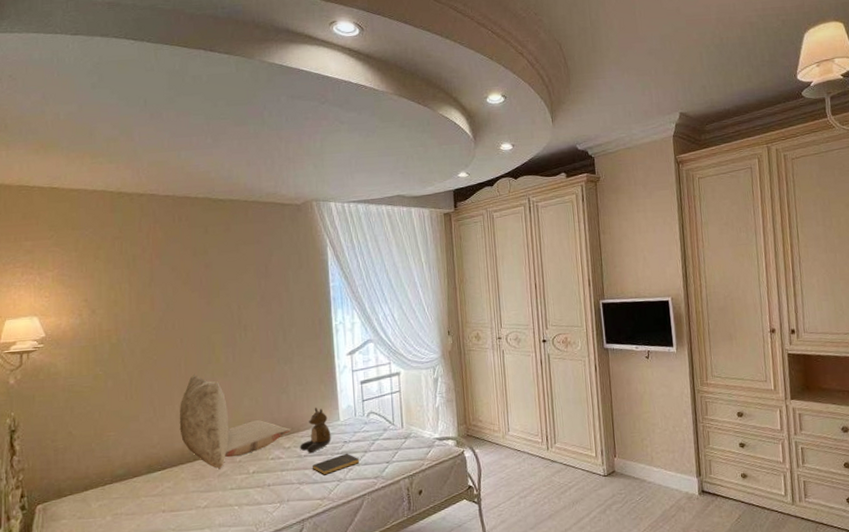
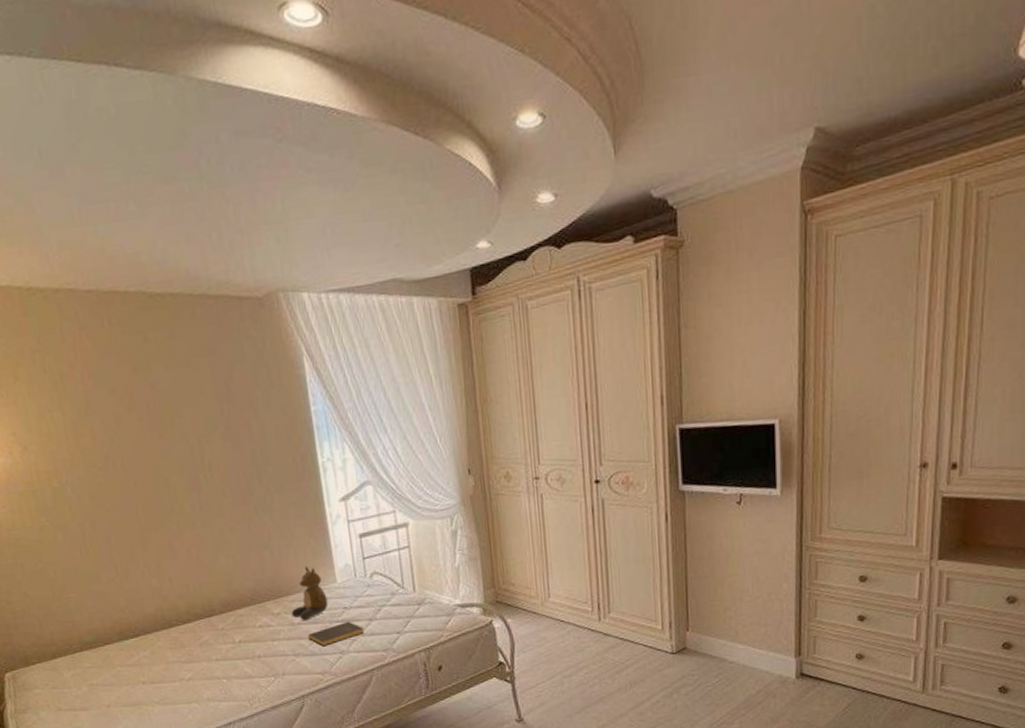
pillow: present [179,374,229,468] -> none [144,525,207,637]
pillow: present [225,419,292,458] -> none [203,580,280,625]

